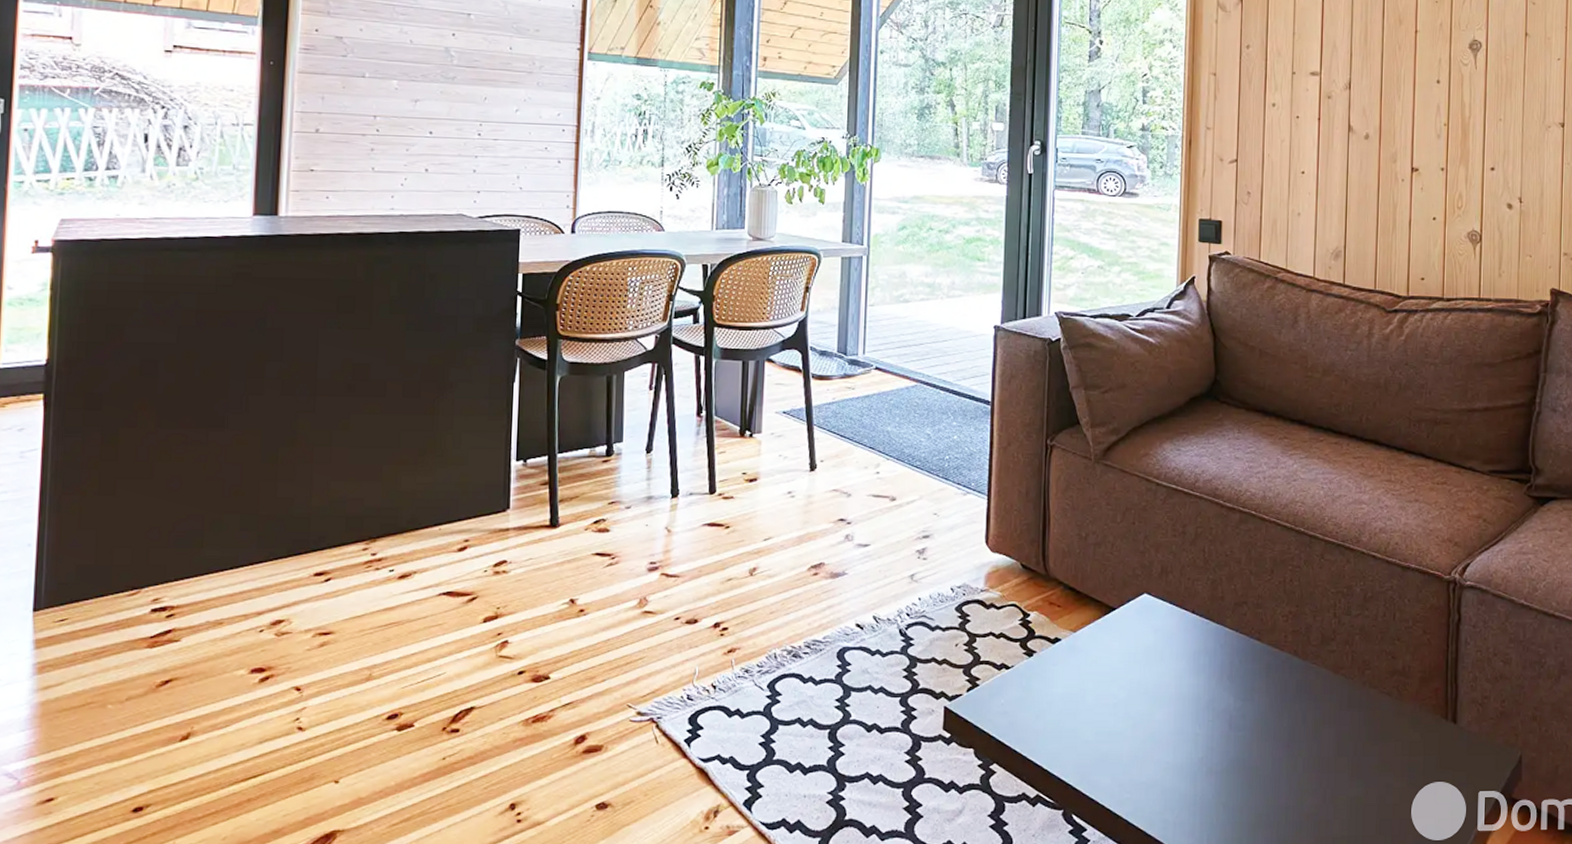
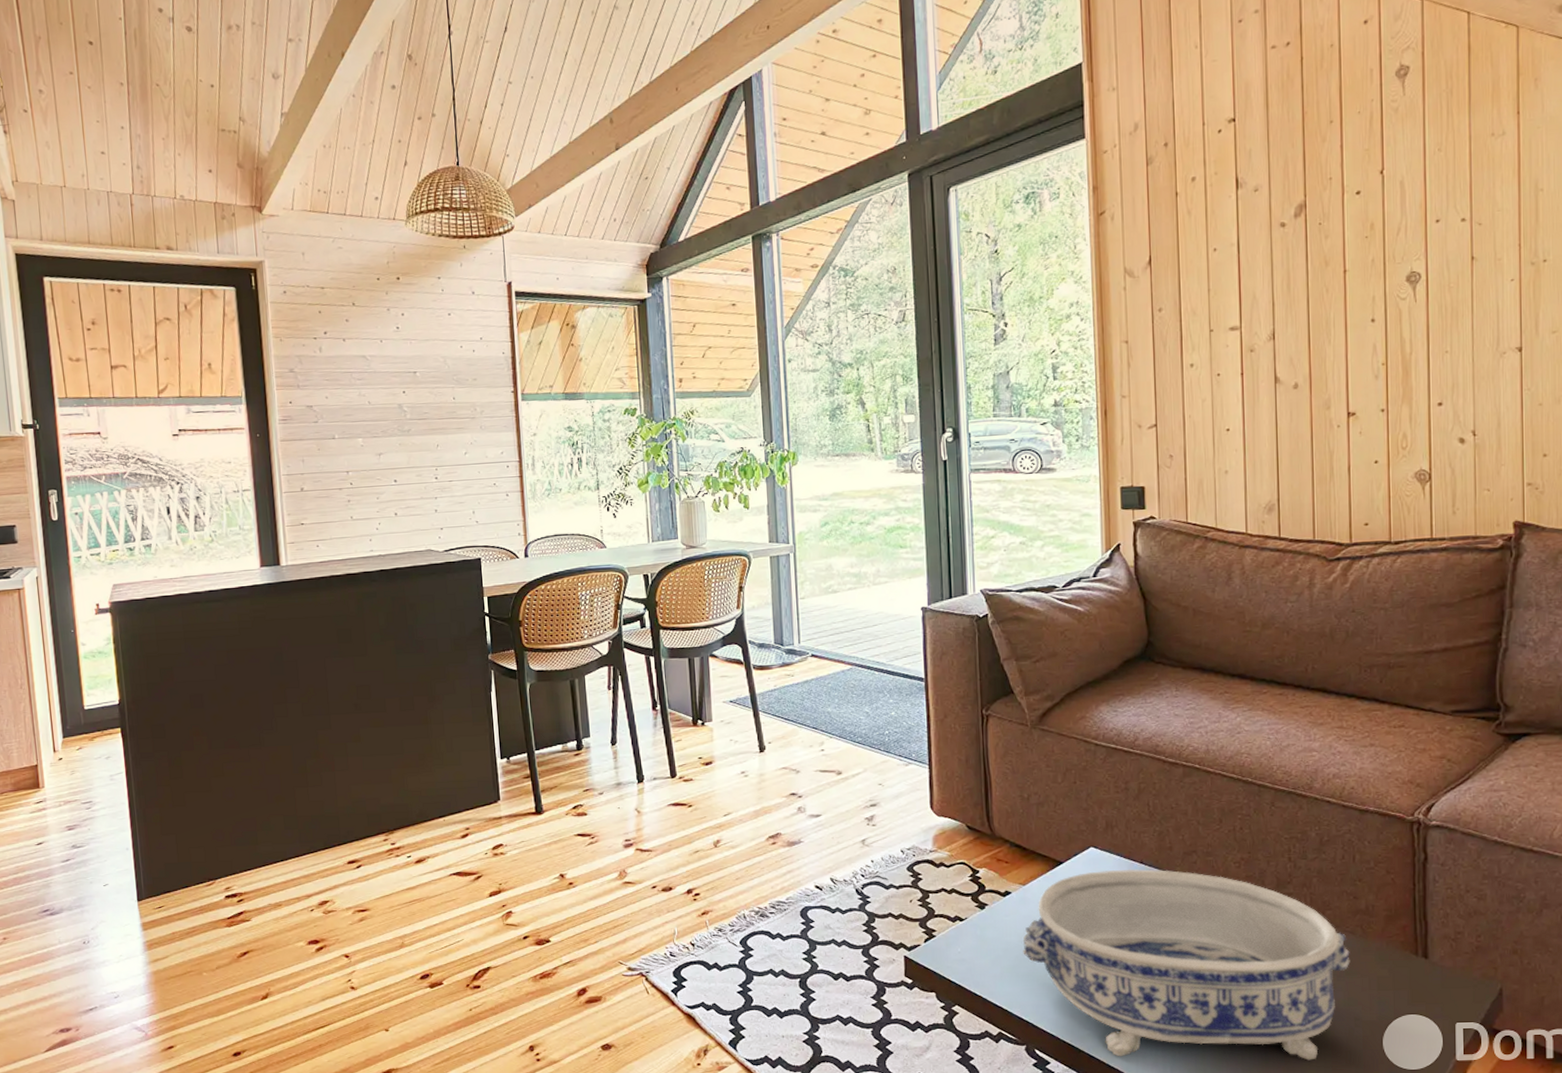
decorative bowl: none [1068,618,1386,830] -> present [1023,869,1350,1061]

